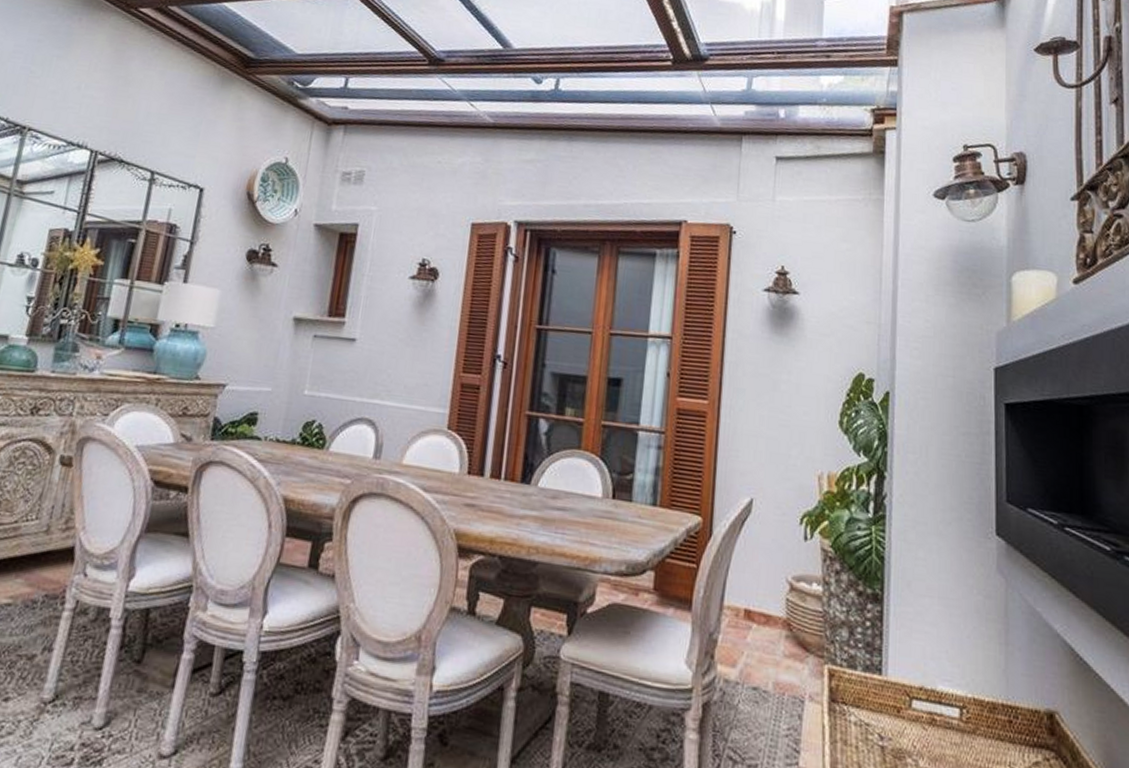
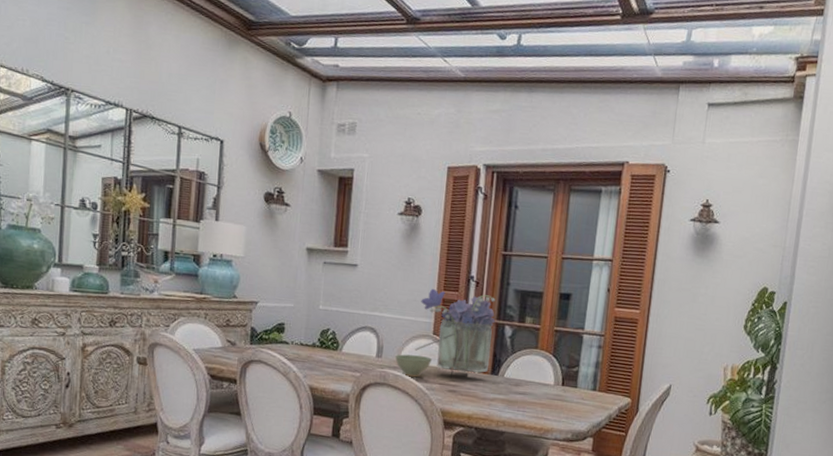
bowl: none [397,454,446,486] -> present [394,354,433,378]
flower bouquet: none [423,369,527,489] -> present [415,288,495,379]

